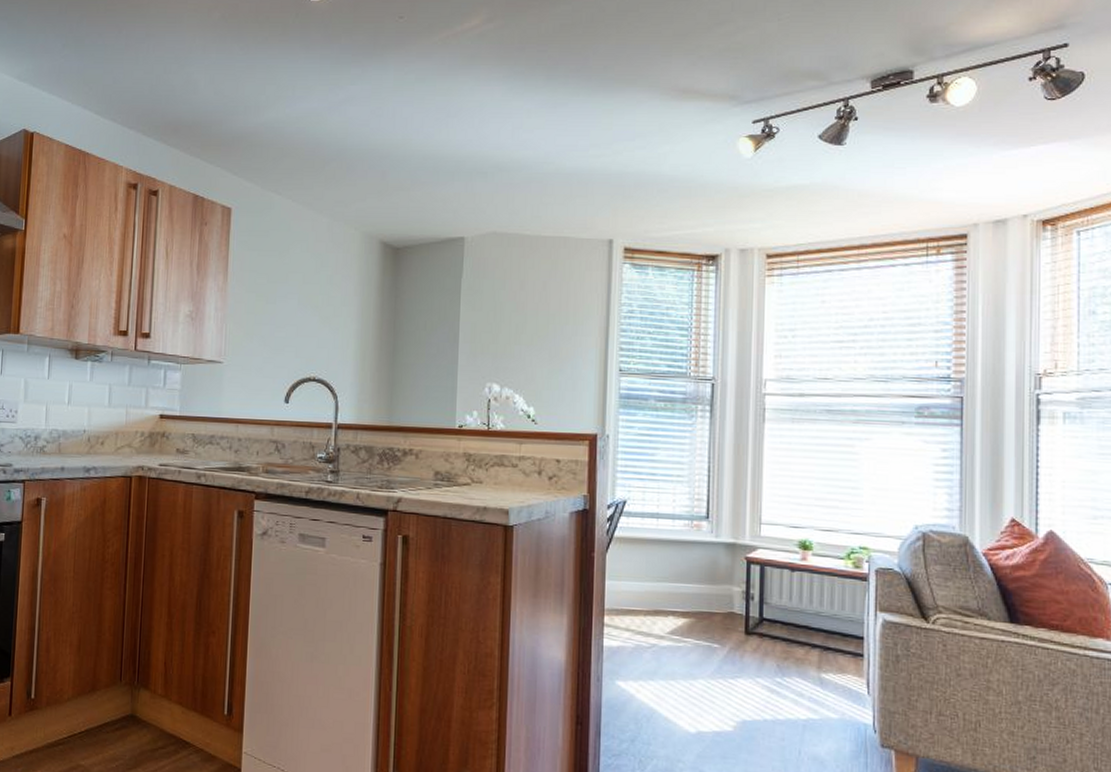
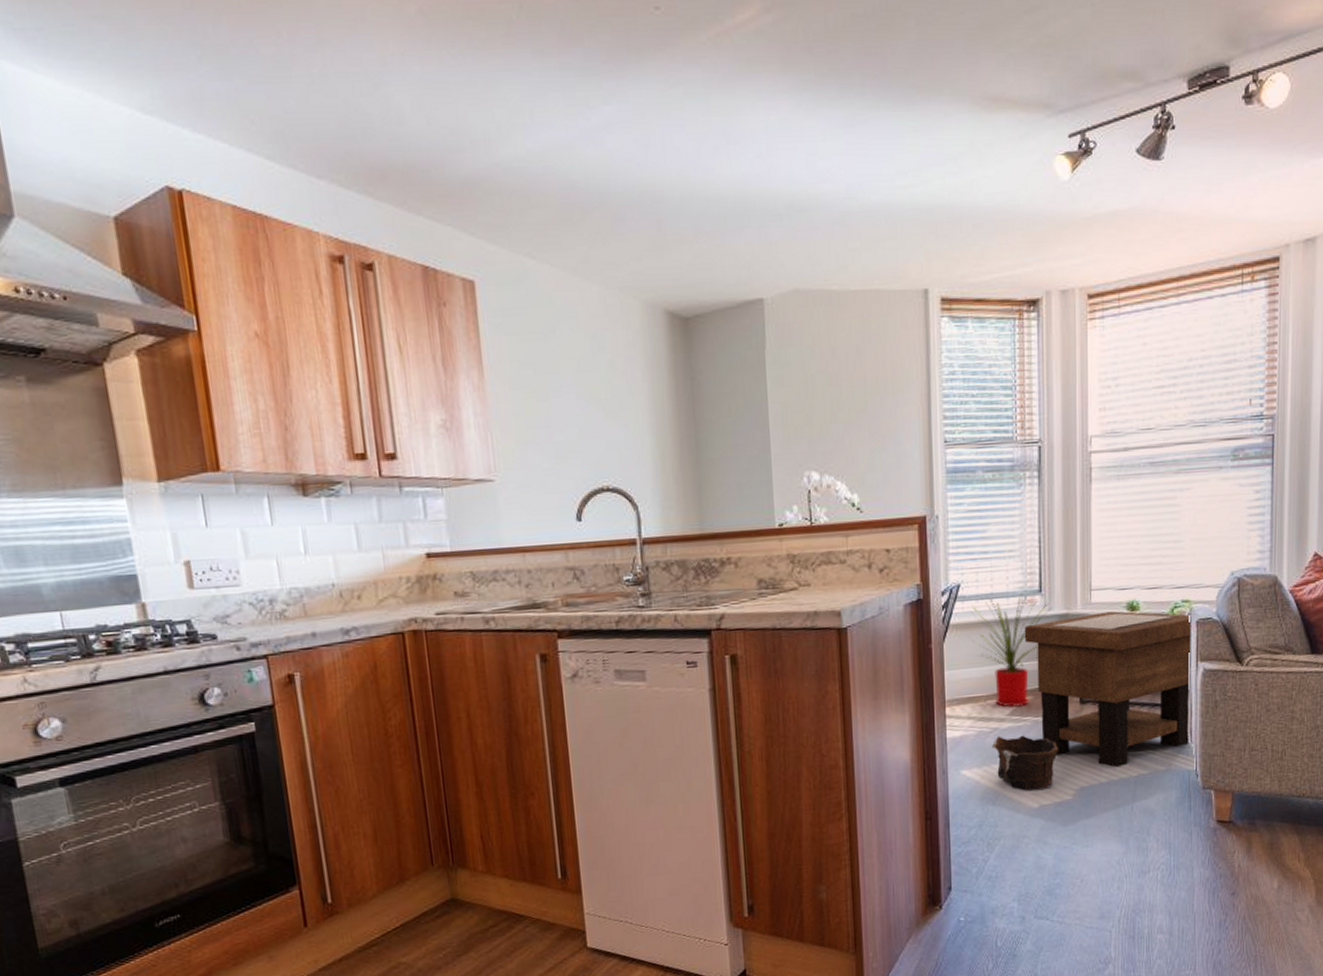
house plant: none [635,515,719,628] -> present [971,592,1052,708]
clay pot: none [650,652,720,715] -> present [992,735,1058,791]
side table: none [688,546,868,707] -> present [1024,611,1190,768]

